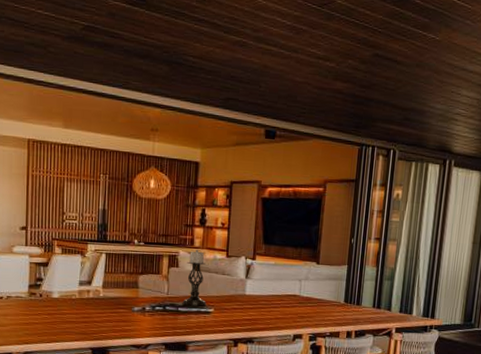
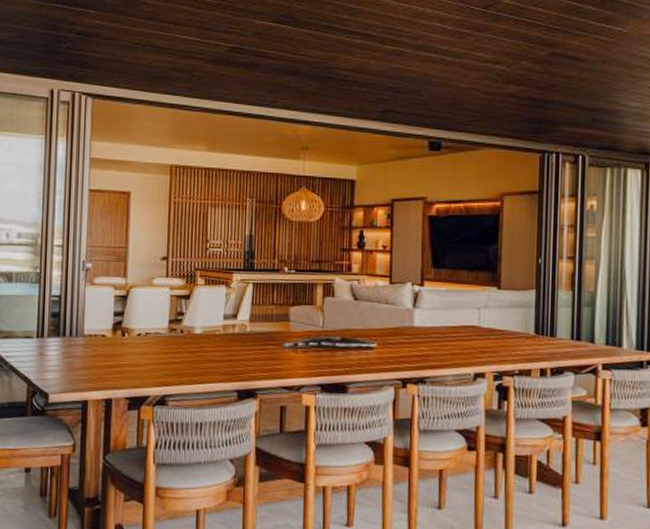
candle holder: present [182,250,207,307] -> none [340,277,368,341]

